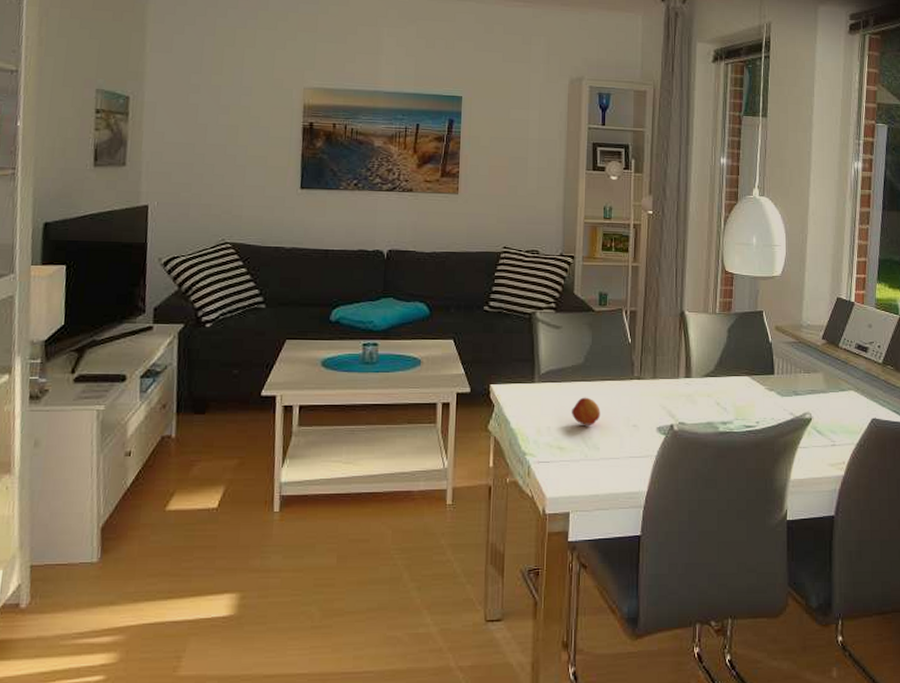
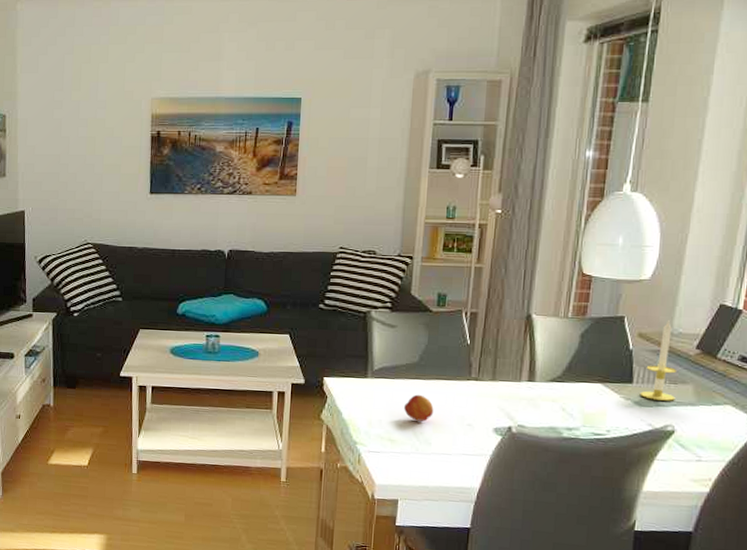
candle: none [781,312,810,390] -> present [639,319,676,401]

